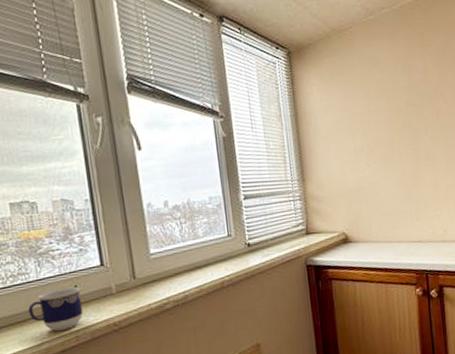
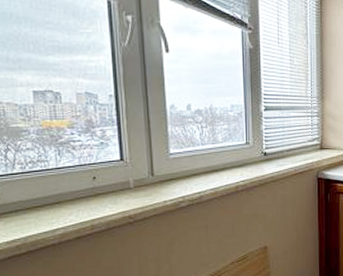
cup: present [28,286,84,332] -> none [46,177,100,219]

